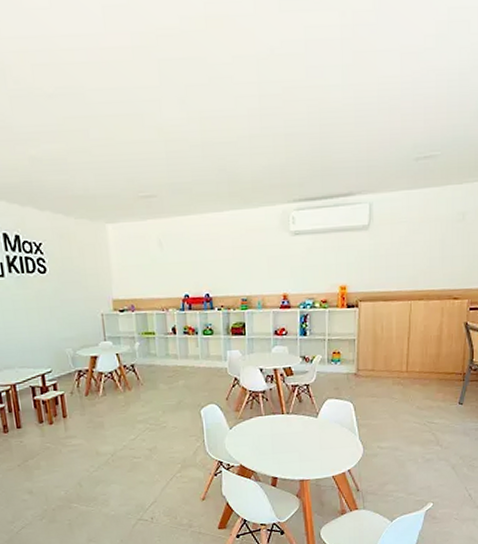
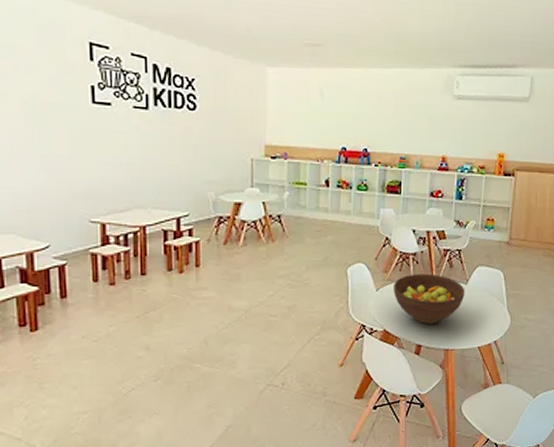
fruit bowl: none [246,409,316,458] -> present [393,273,465,324]

